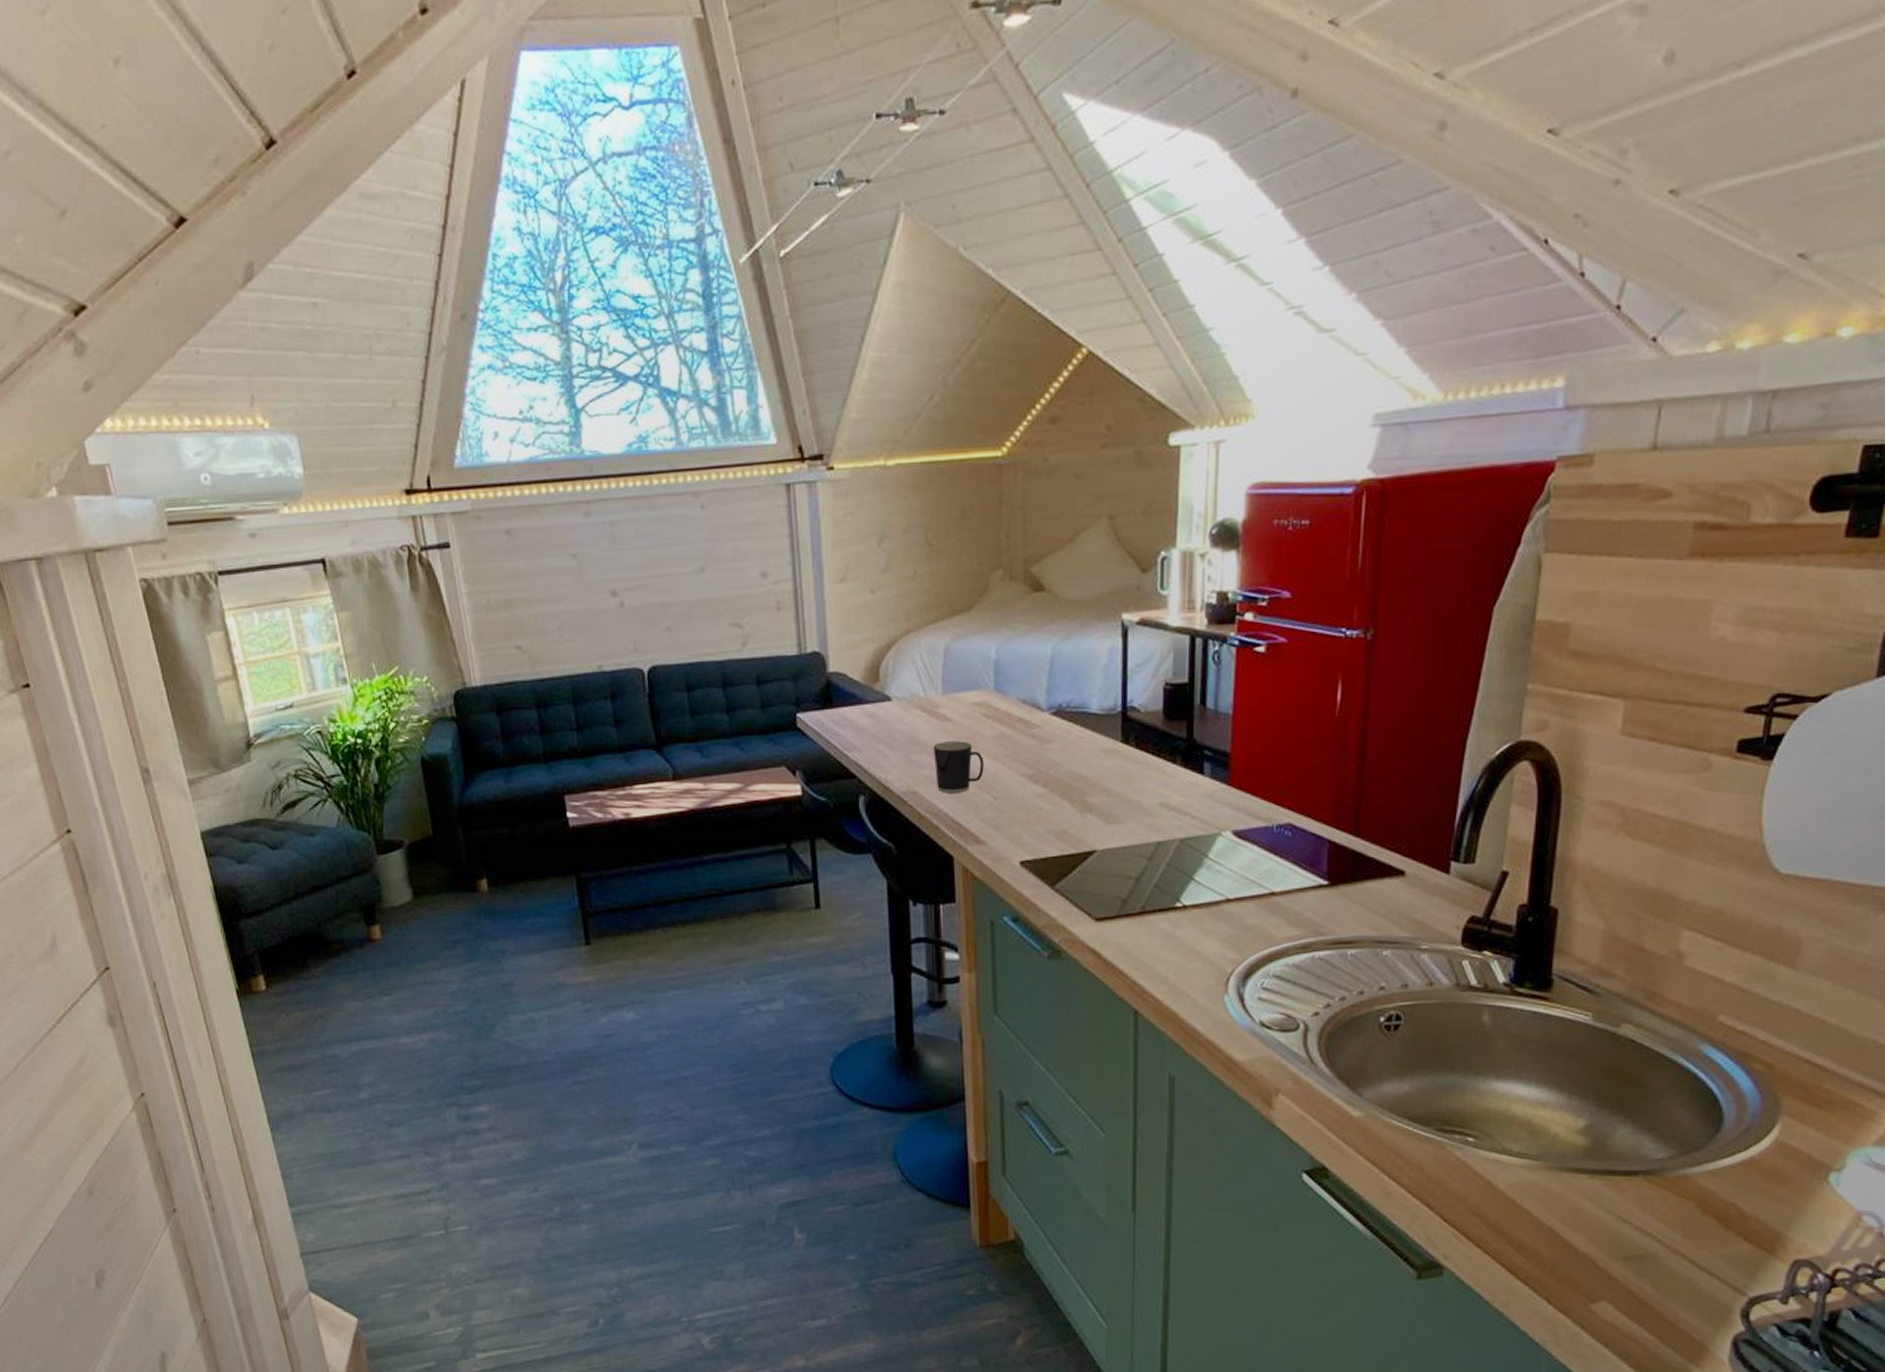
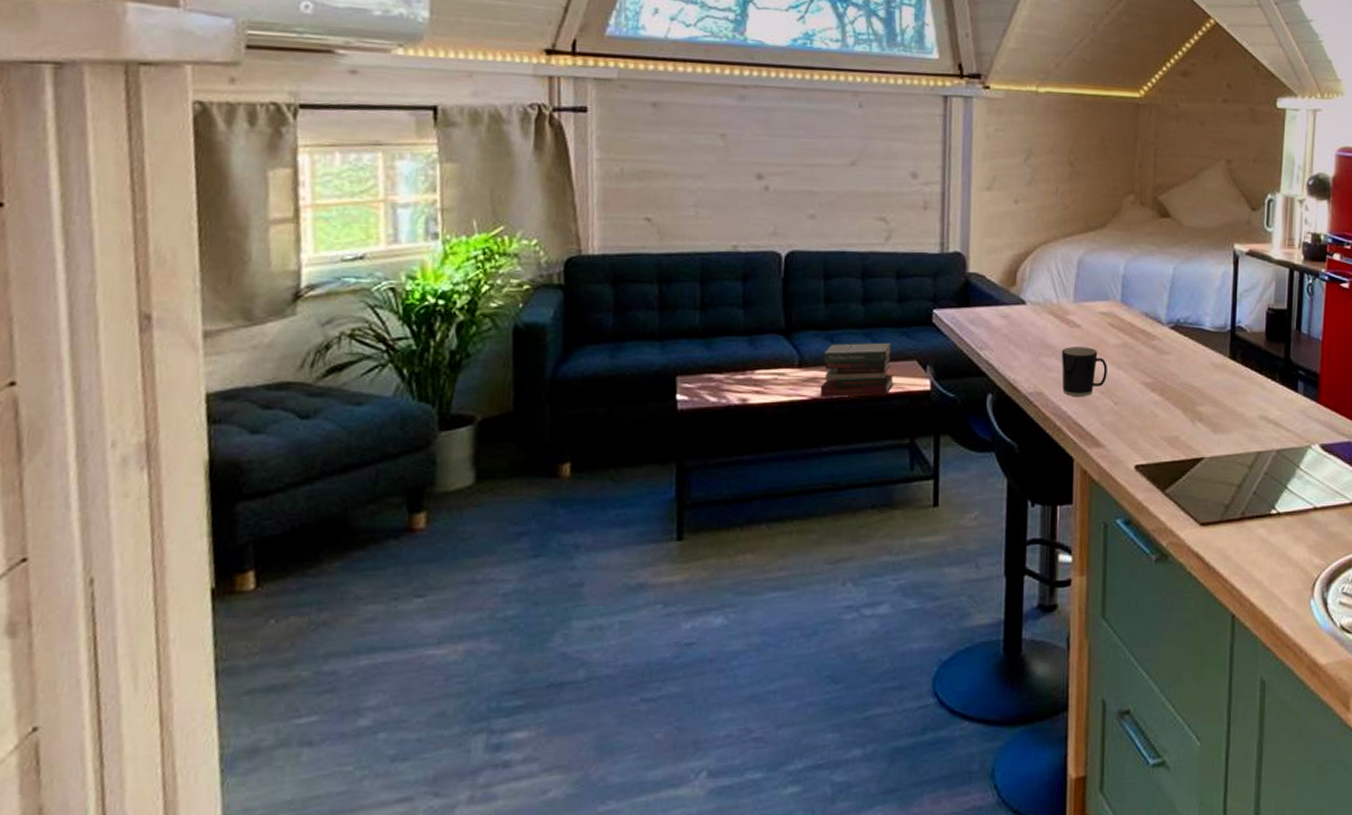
books: none [695,750,766,808] -> present [820,342,894,397]

